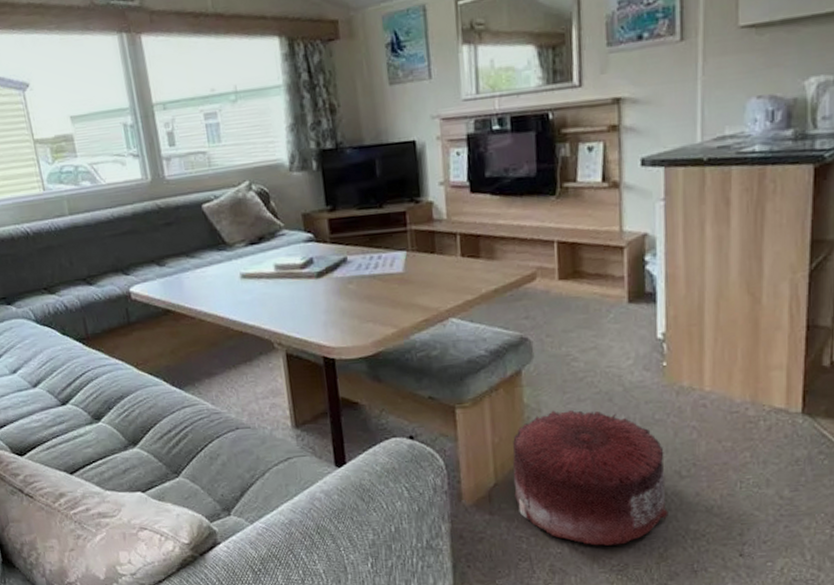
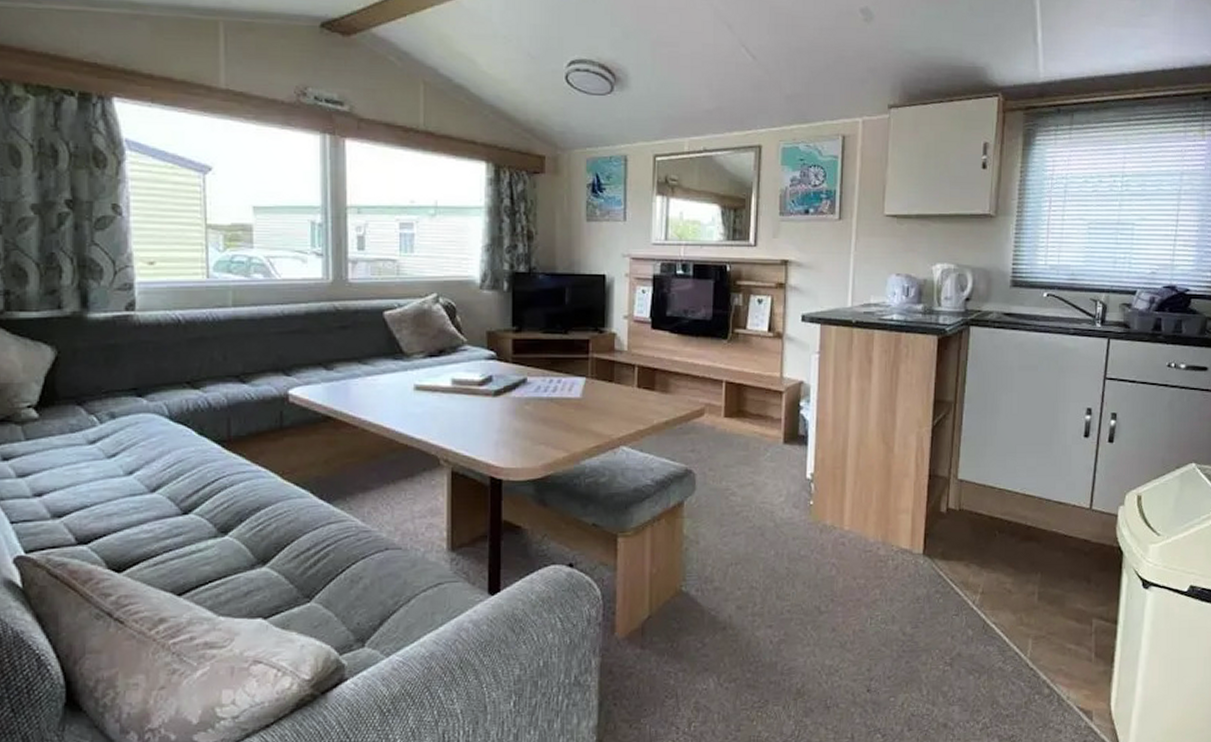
pouf: present [513,410,669,546] -> none [667,543,807,682]

